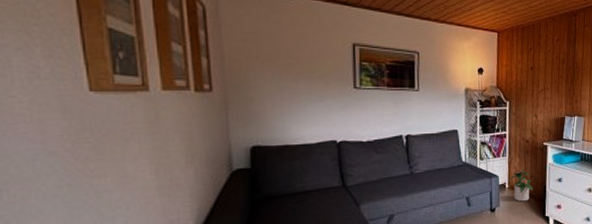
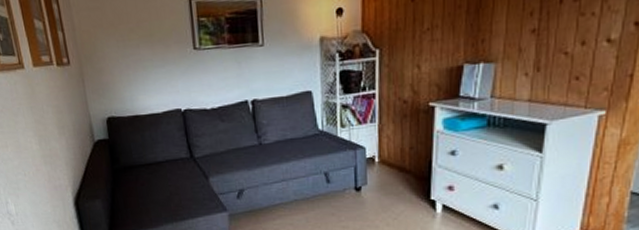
potted plant: present [509,169,534,202] -> none [379,138,414,180]

